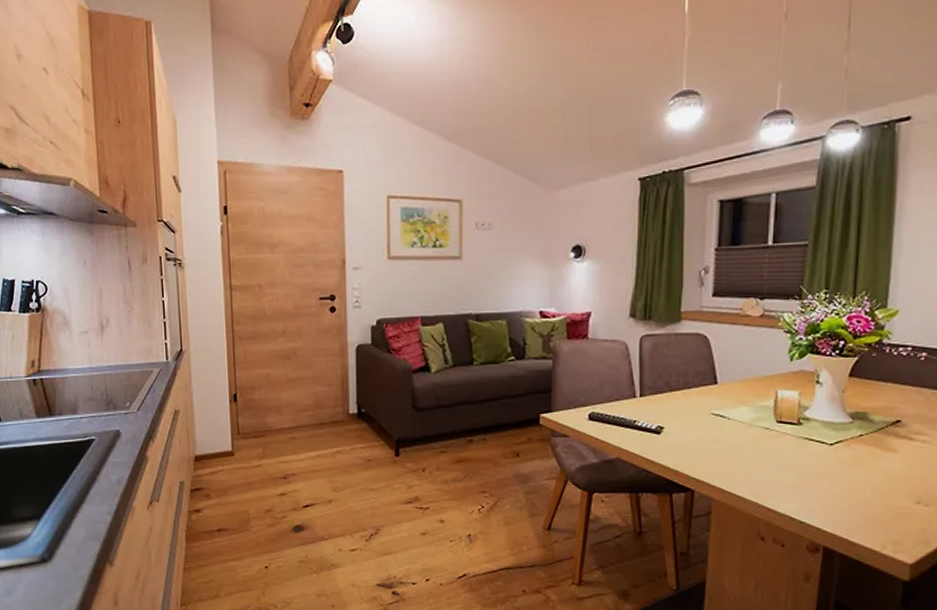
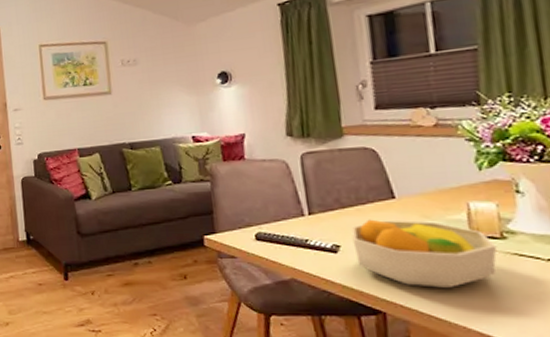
fruit bowl: none [675,403,793,469] -> present [351,219,498,289]

